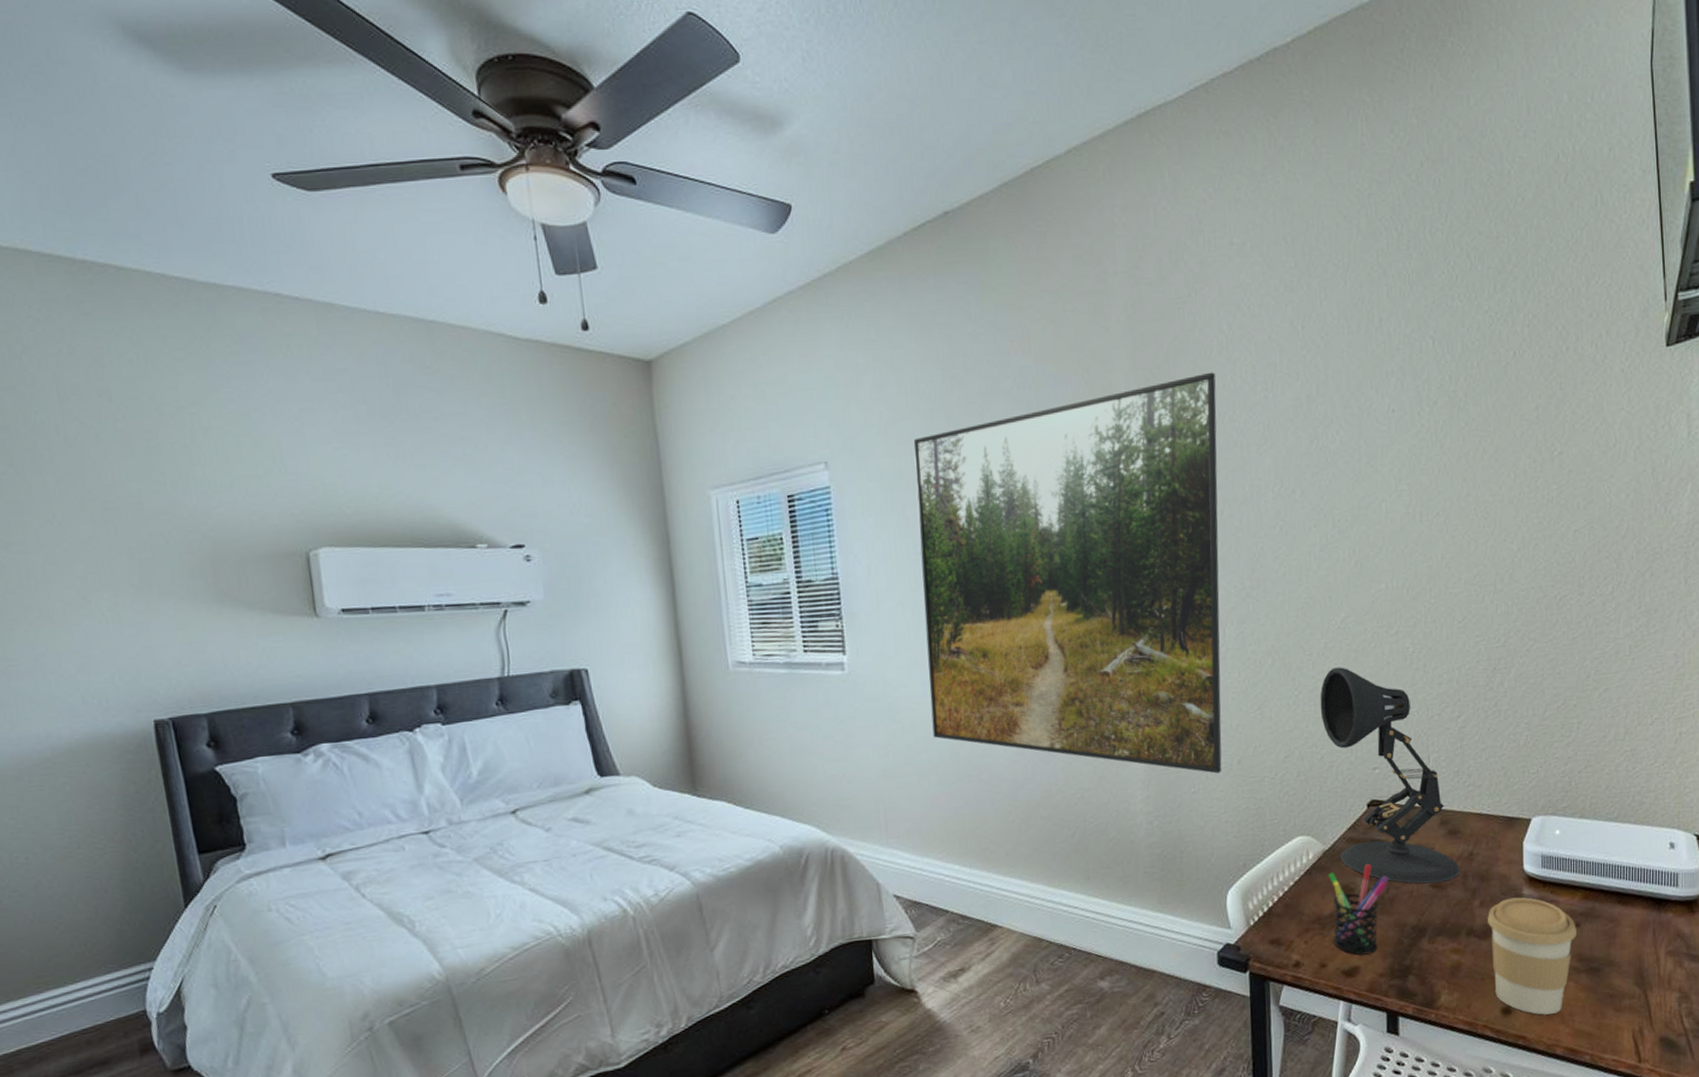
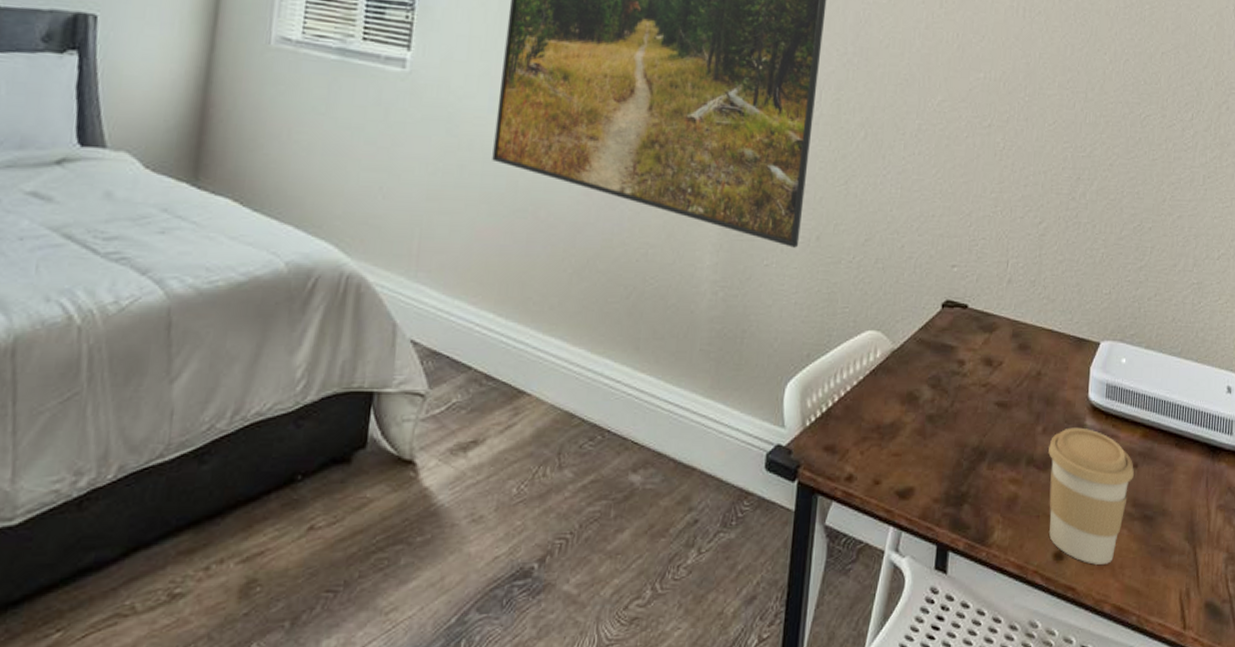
desk lamp: present [1320,667,1461,884] -> none [906,151,1027,401]
pen holder: present [1328,864,1390,955] -> none [890,371,956,475]

